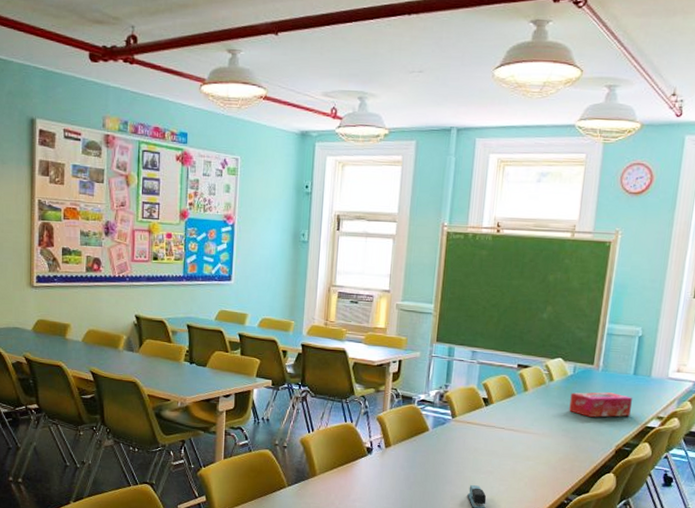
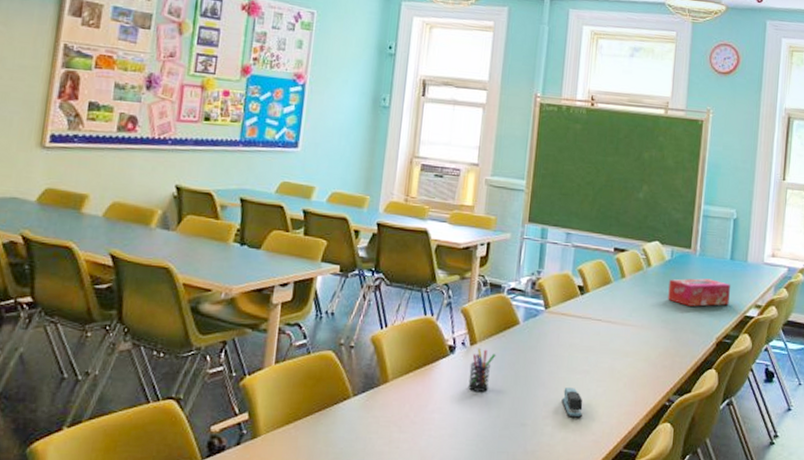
pen holder: none [384,449,408,486] -> present [468,347,496,392]

